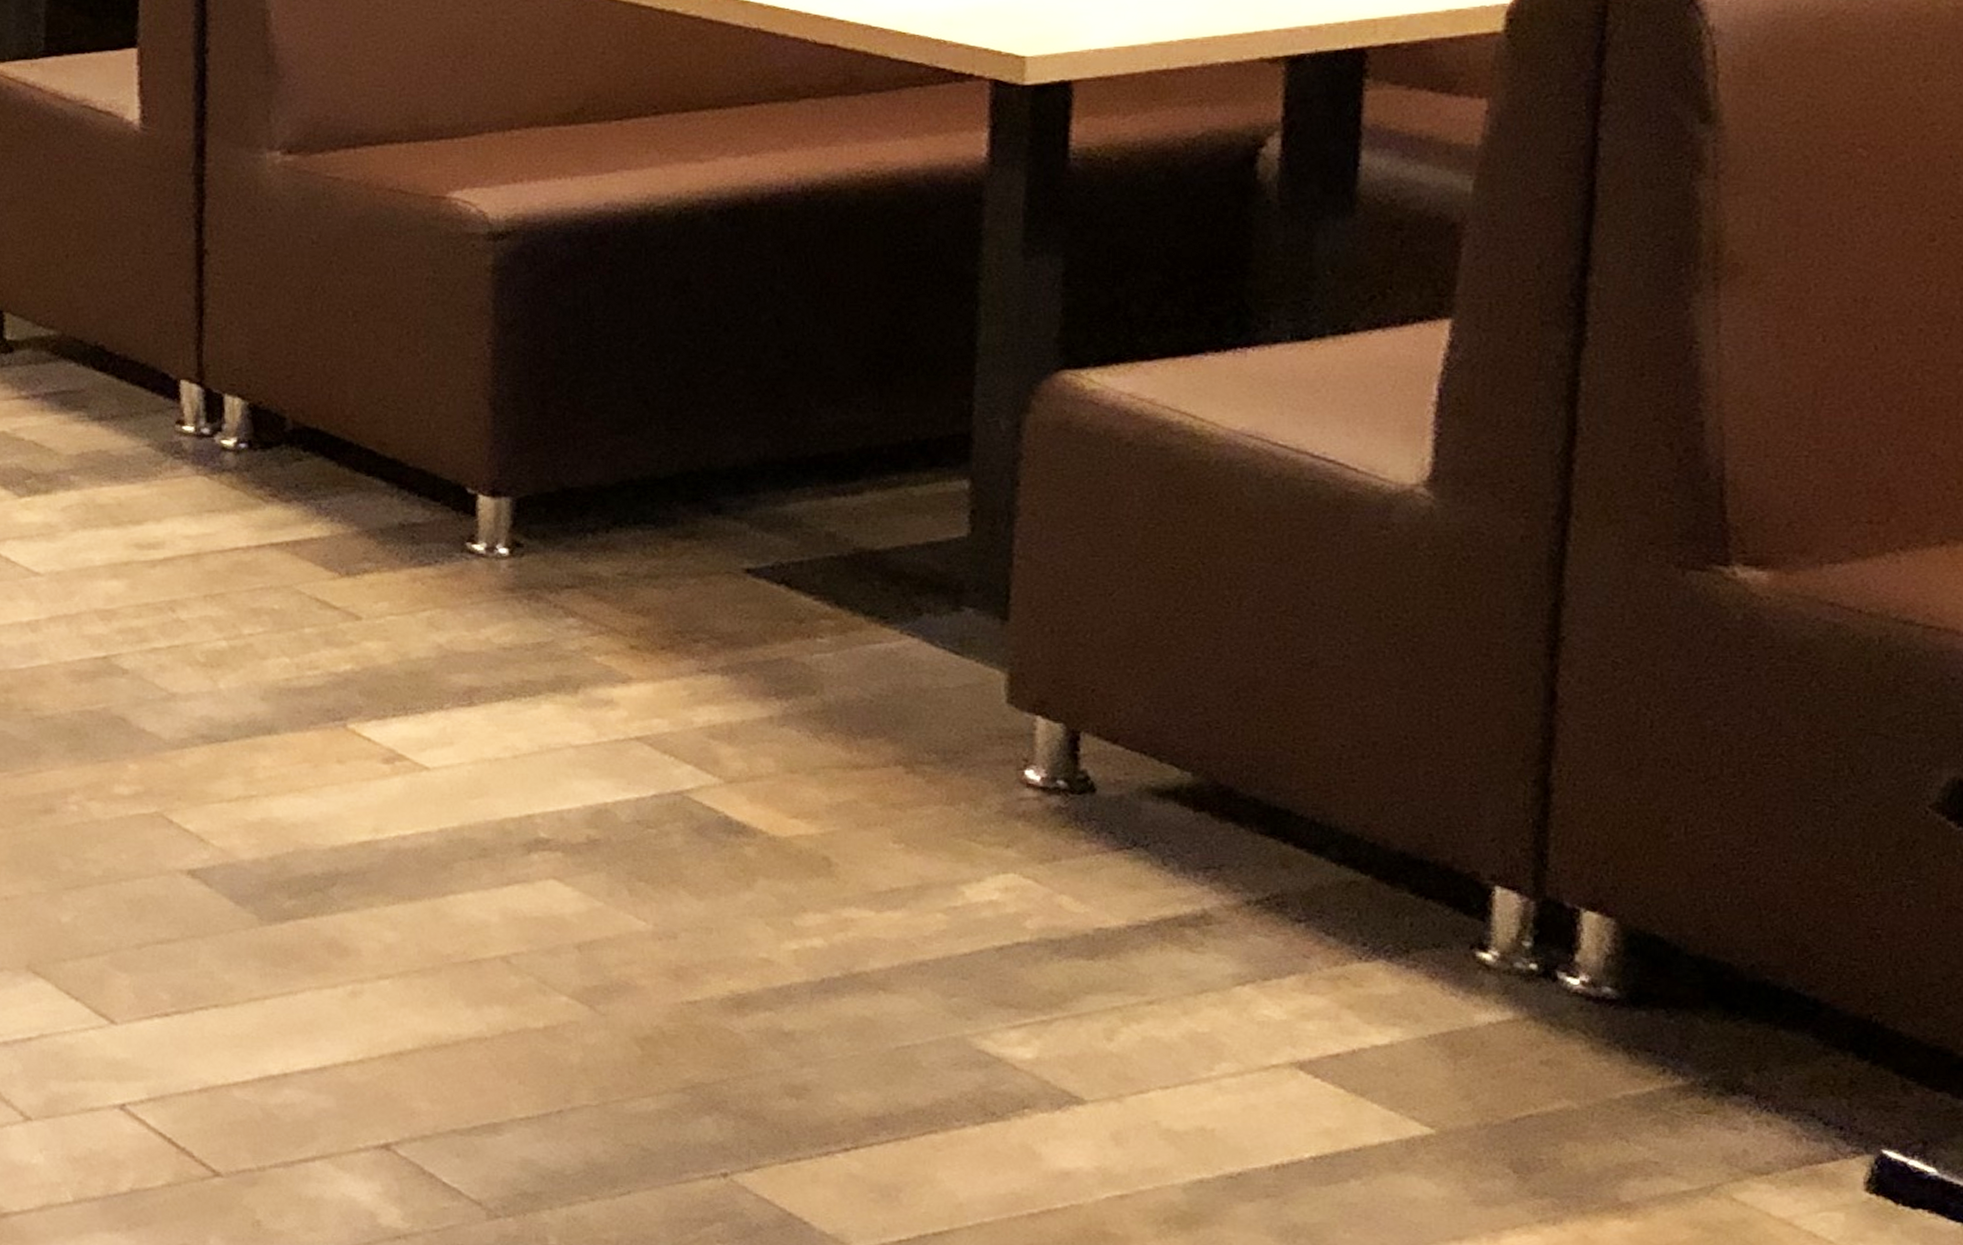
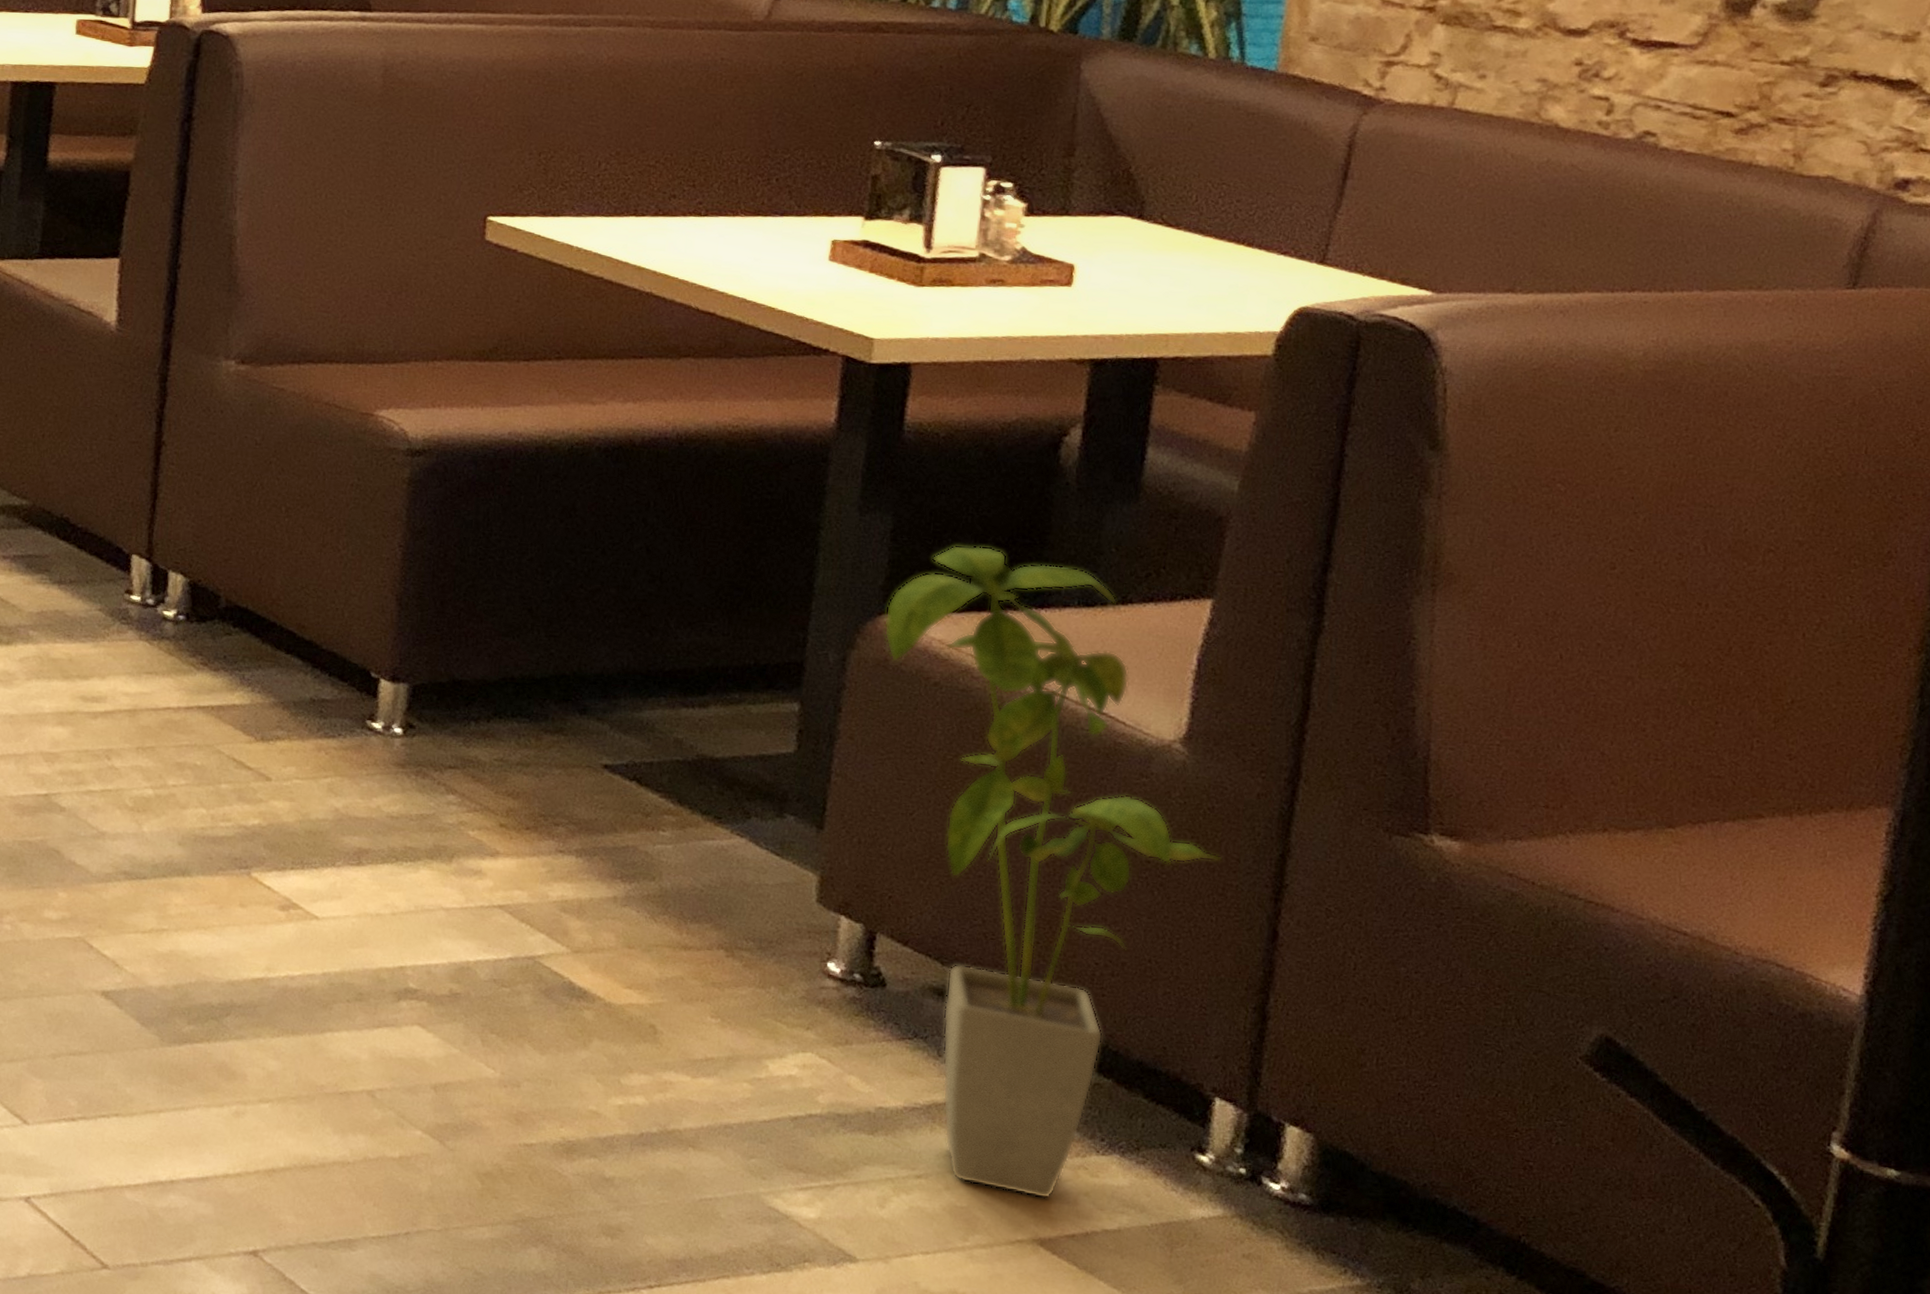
house plant: none [1062,282,1483,1016] -> present [883,545,1222,1199]

